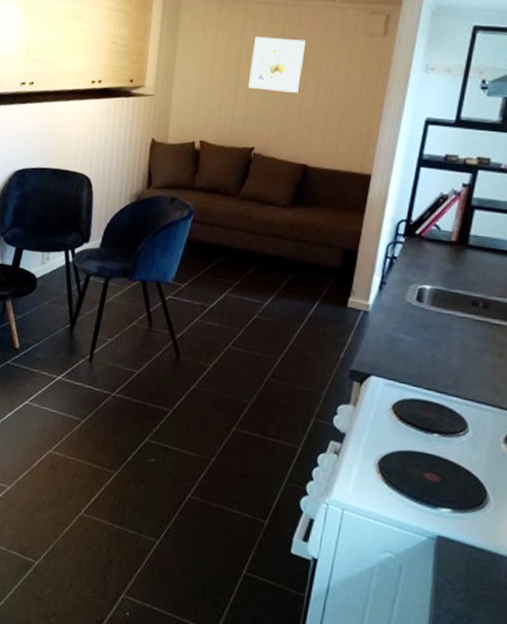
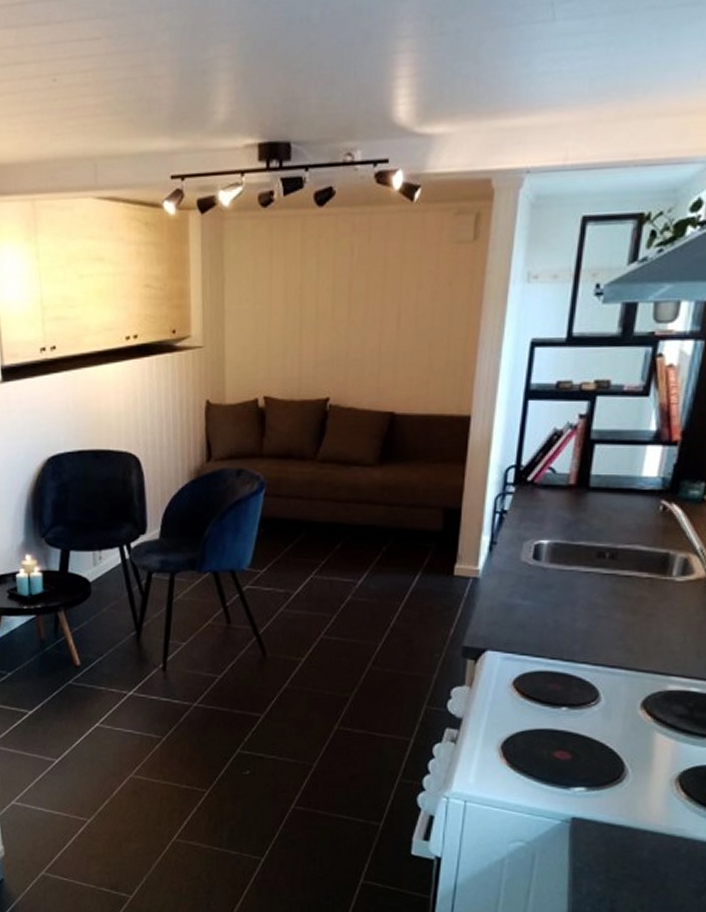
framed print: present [248,36,307,93] -> none [315,257,381,326]

